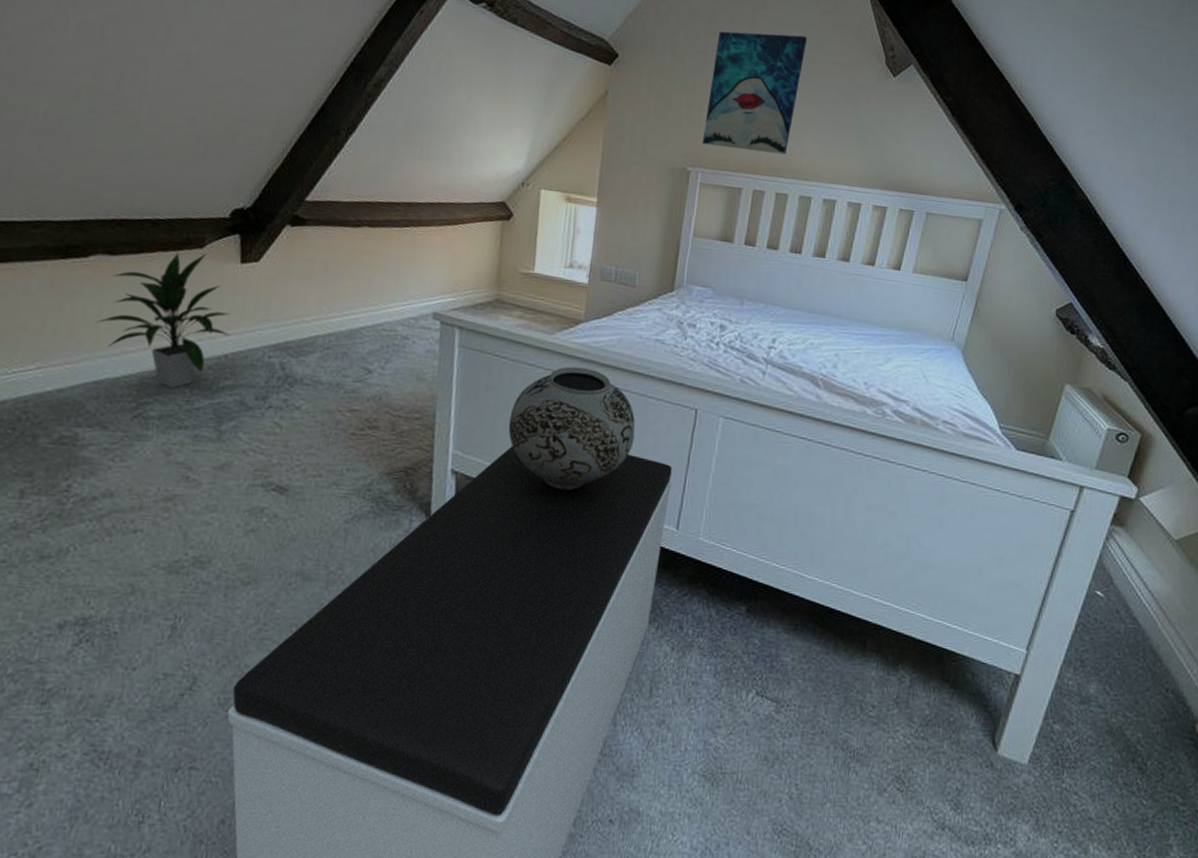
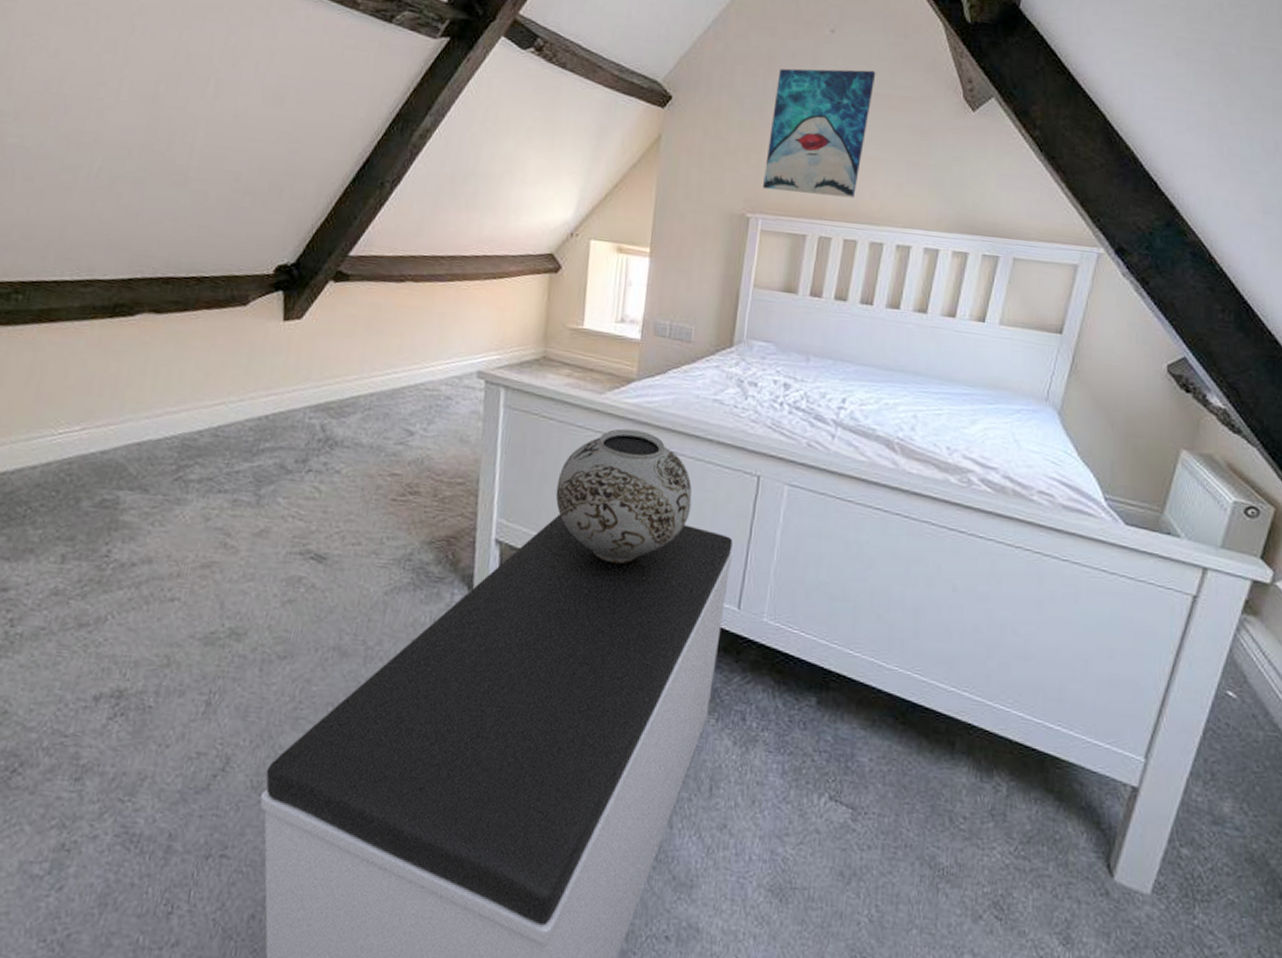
indoor plant: present [94,252,231,388] -> none [139,310,272,450]

